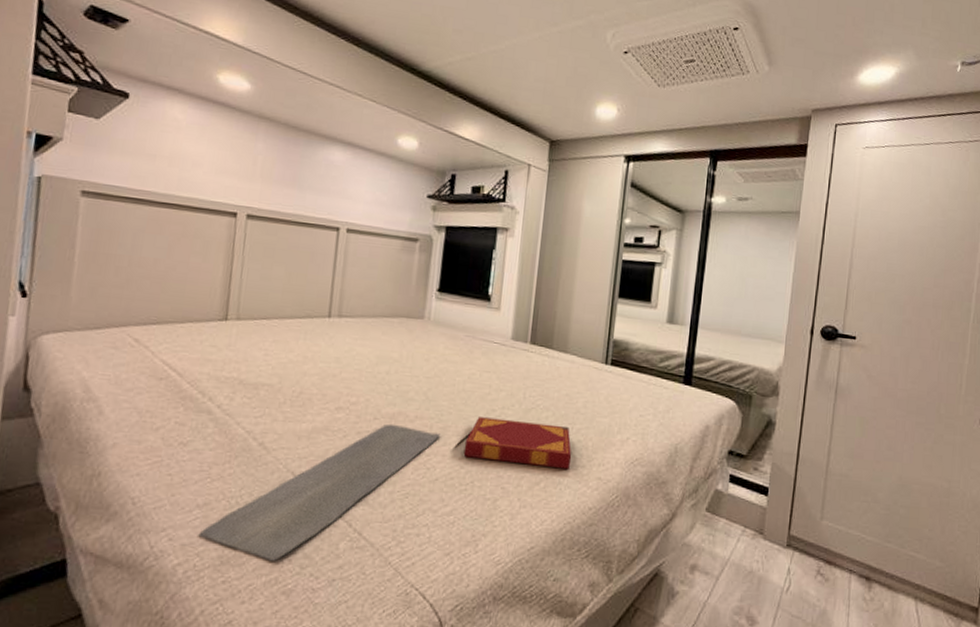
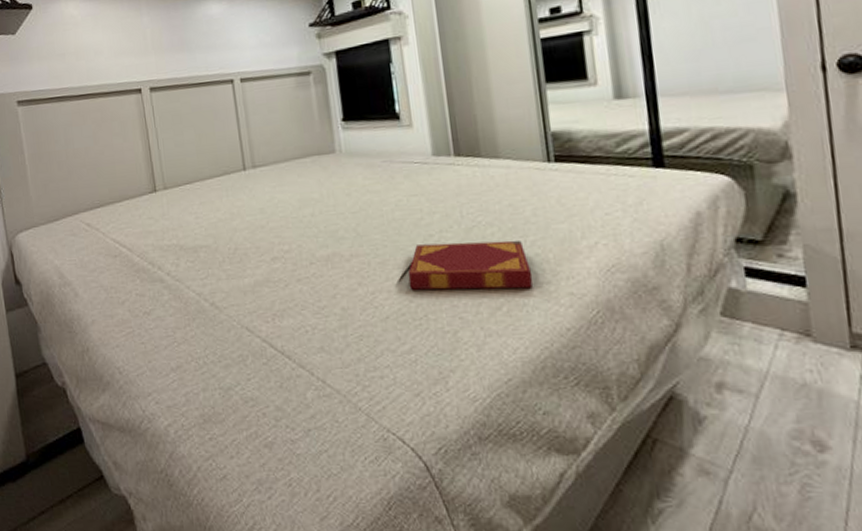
bath mat: present [198,423,440,561] -> none [179,266,380,415]

